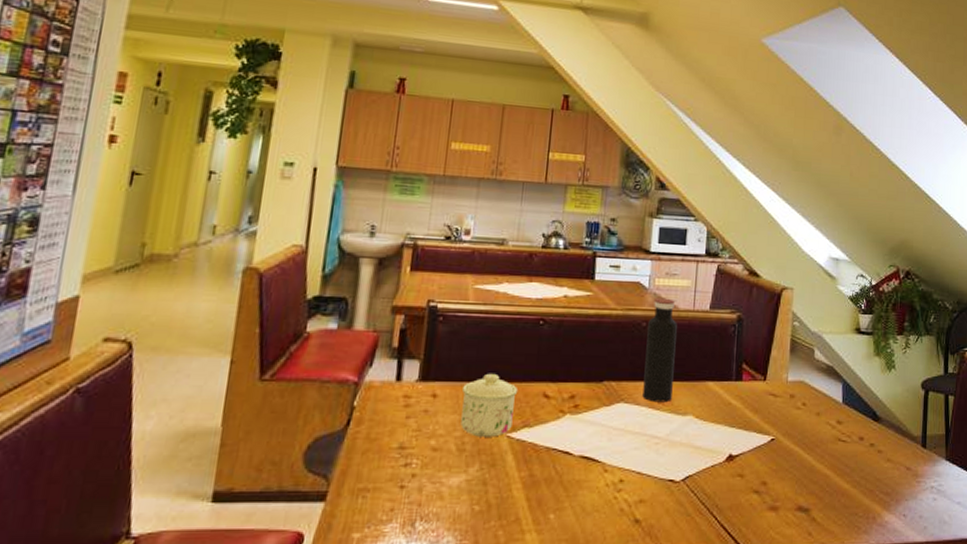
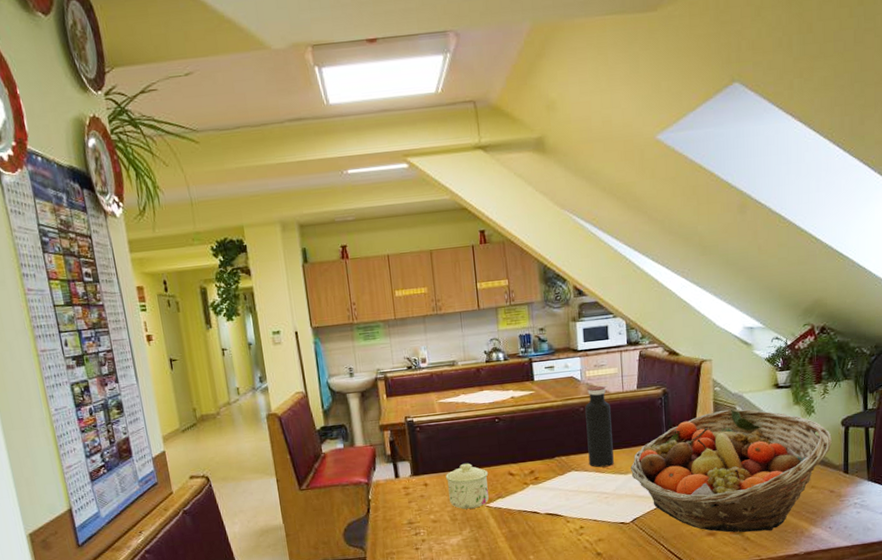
fruit basket: none [690,350,912,512] -> present [631,409,833,533]

